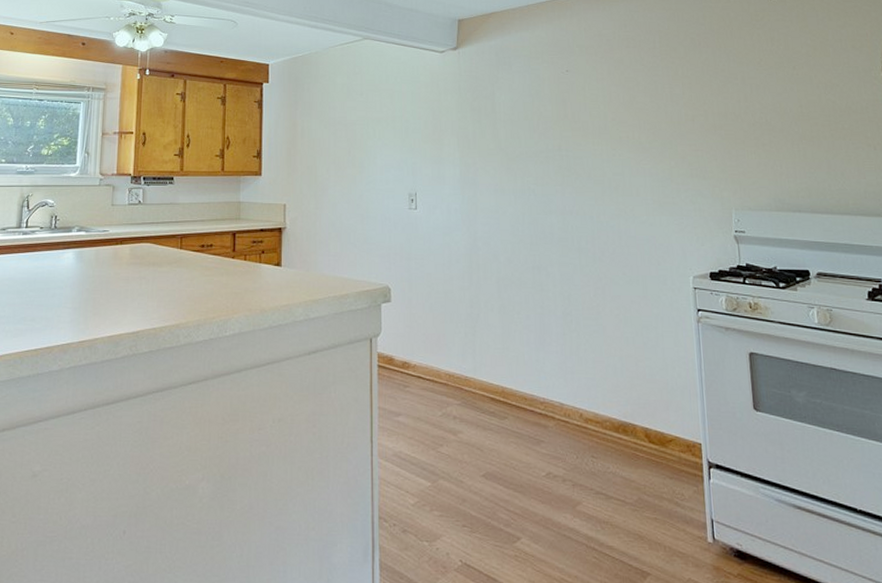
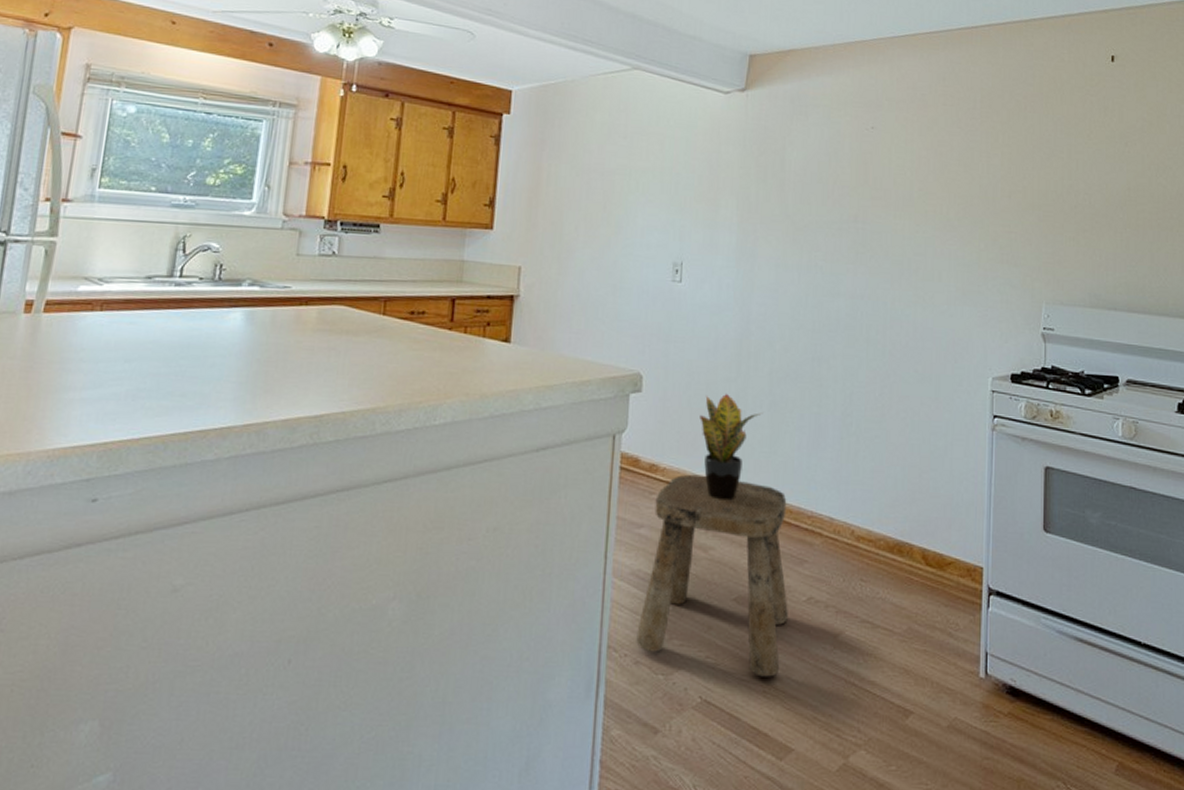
stool: none [402,369,532,543] -> present [636,474,789,677]
potted plant: none [441,299,495,391] -> present [700,393,763,501]

